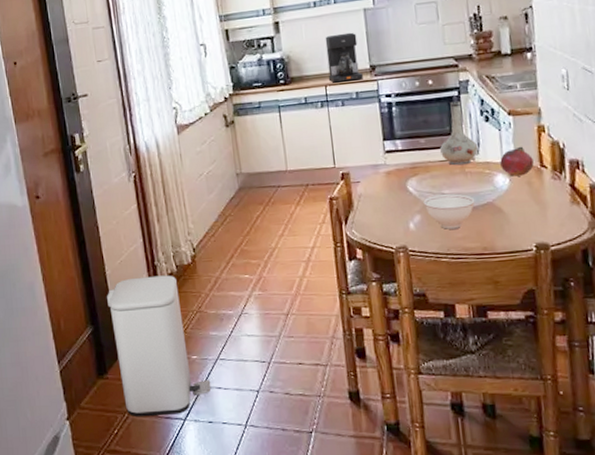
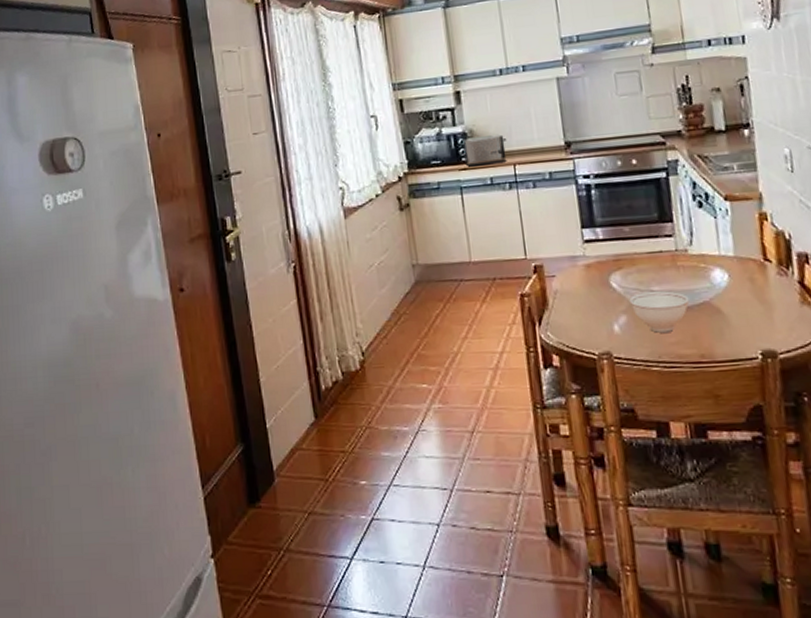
pedal bin: present [107,275,211,416] -> none [261,383,383,554]
toaster: none [280,58,320,88] -> present [462,133,507,167]
coffee maker: present [325,32,363,83] -> none [513,104,557,161]
vase: present [440,101,479,166] -> none [647,183,692,259]
fruit: present [500,146,534,177] -> none [716,236,756,272]

